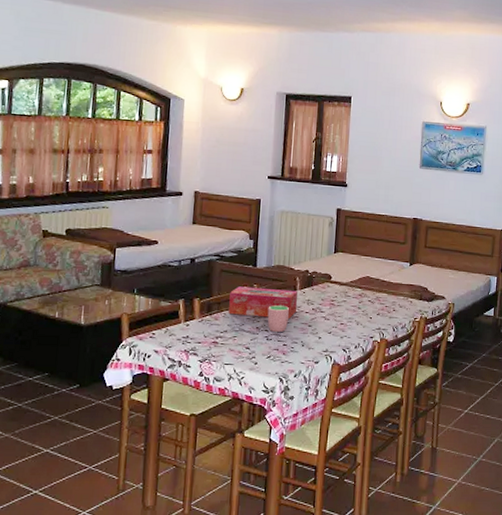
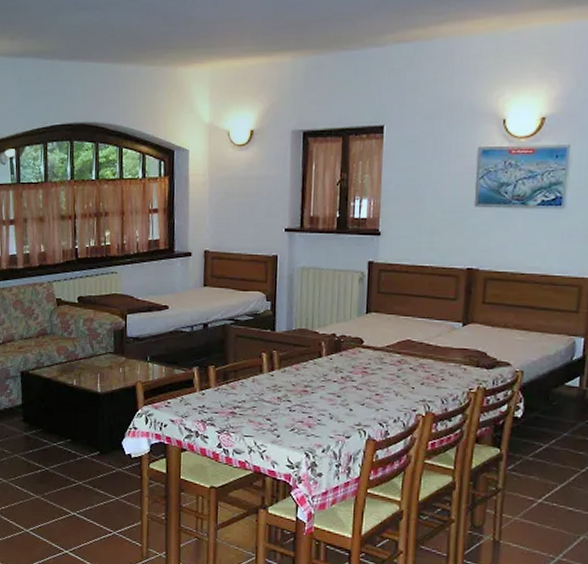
tissue box: present [228,286,297,319] -> none [246,353,324,388]
cup: present [267,305,290,332] -> none [289,373,315,403]

